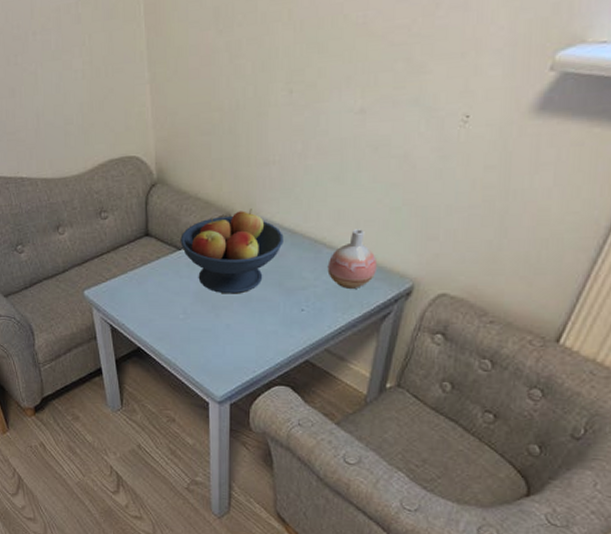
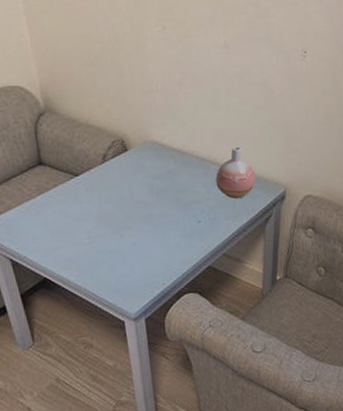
fruit bowl: present [180,209,284,294] -> none [76,133,175,215]

